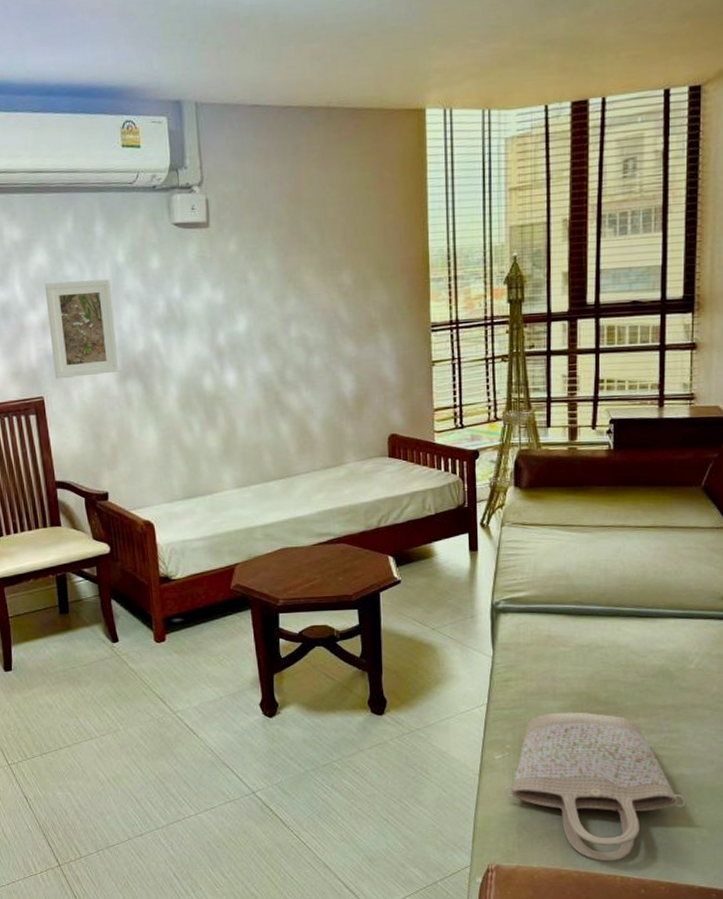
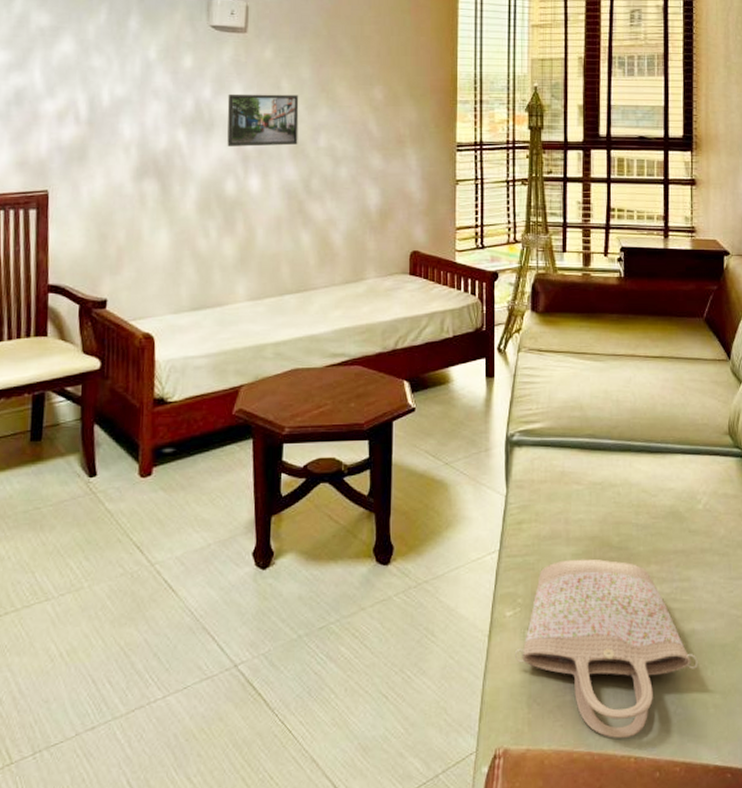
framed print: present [44,279,119,379] -> none [64,72,139,173]
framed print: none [197,286,270,344] -> present [227,93,299,147]

